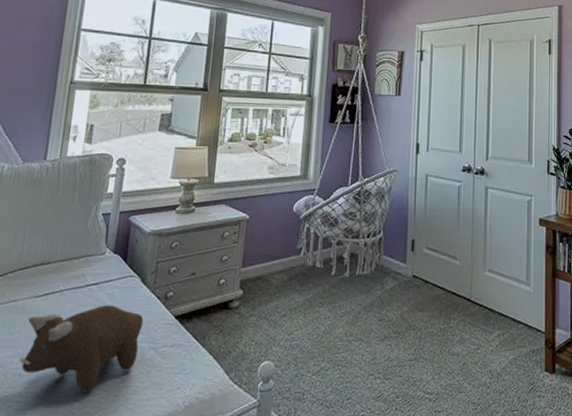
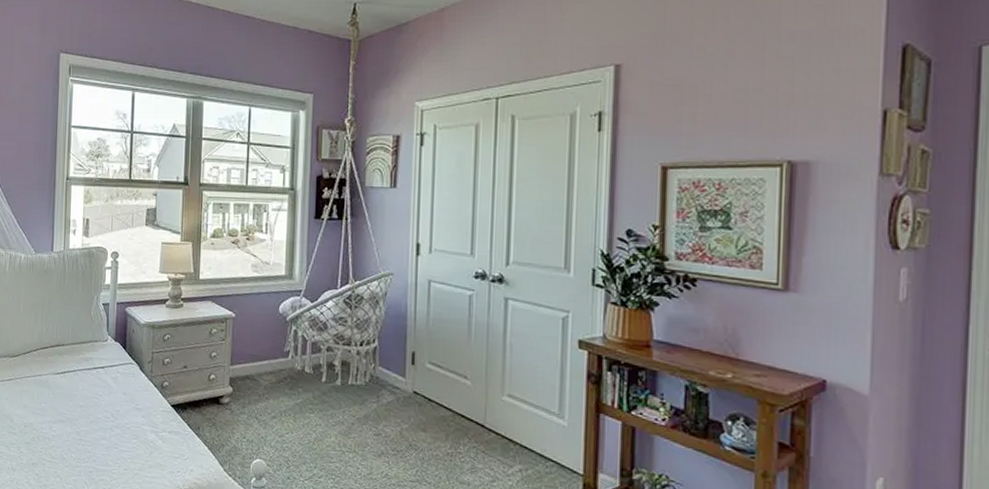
plush toy: present [19,305,144,393] -> none [48,387,144,463]

